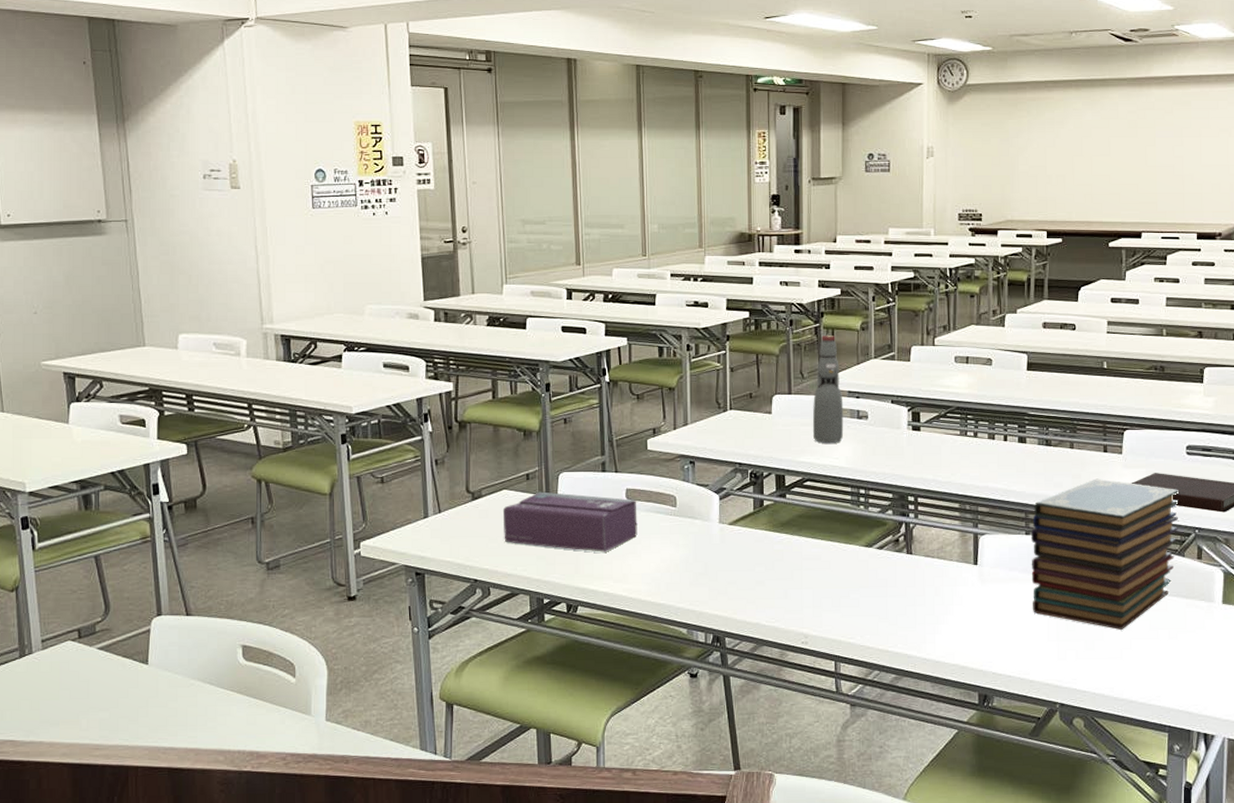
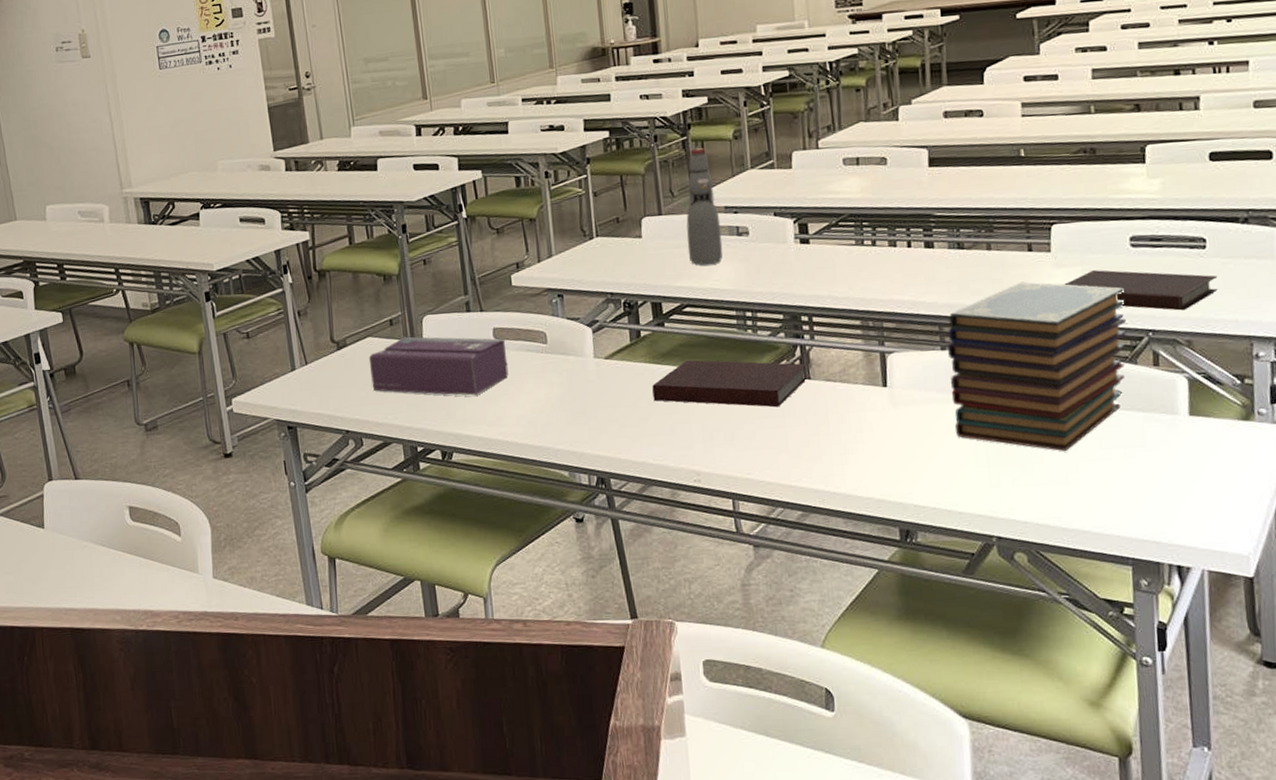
notebook: none [770,530,909,578] -> present [652,360,807,408]

